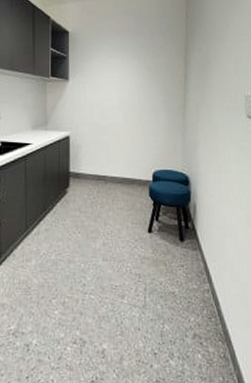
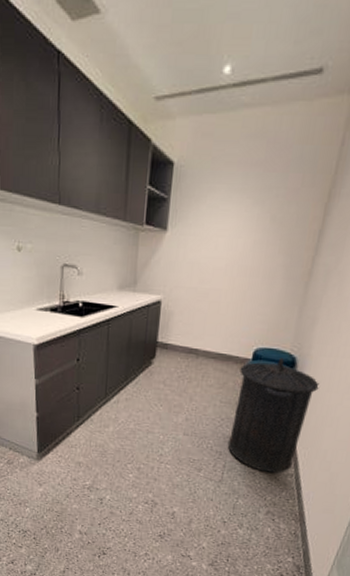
trash can: none [144,178,213,290] -> present [227,358,320,473]

